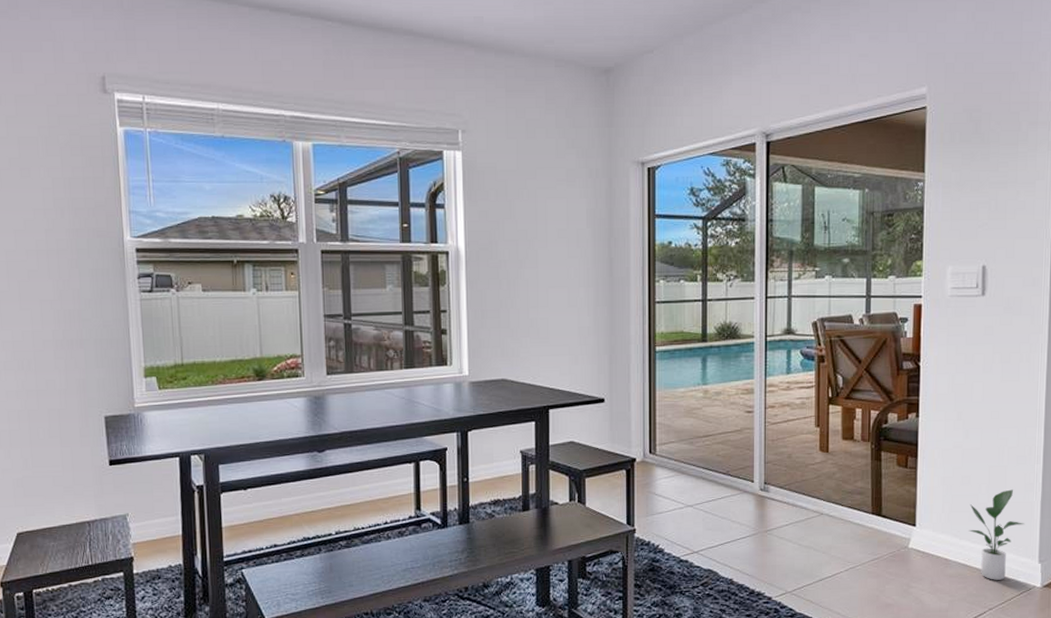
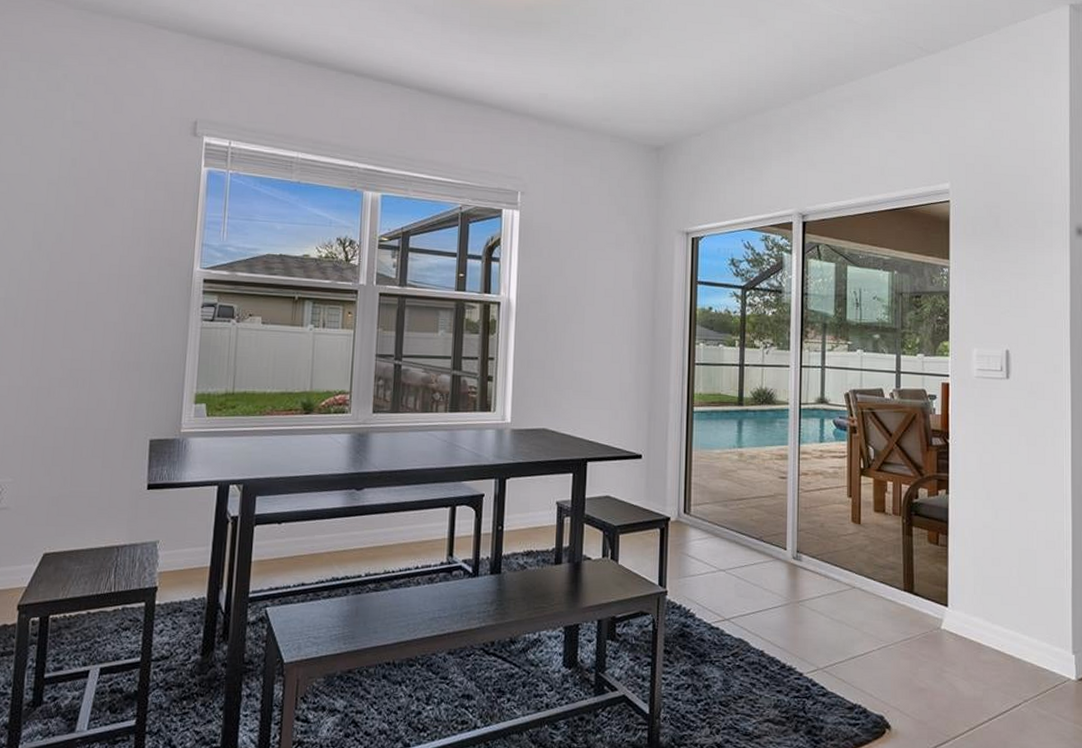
potted plant: present [969,489,1024,580] -> none [1001,574,1056,670]

